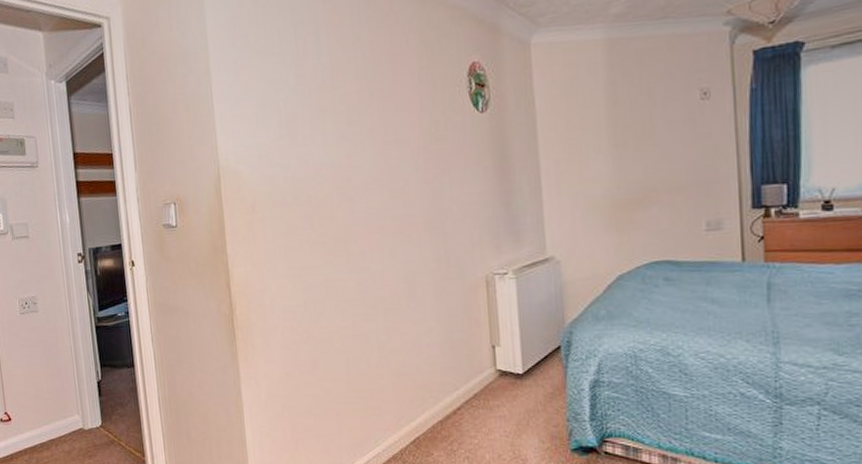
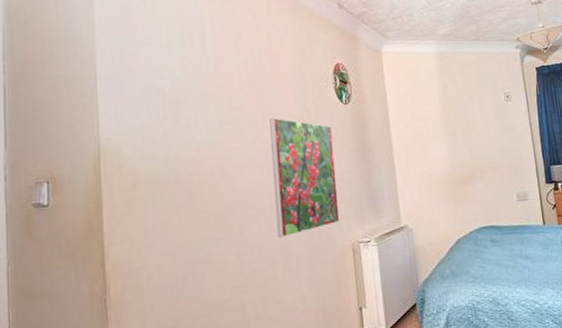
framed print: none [392,131,472,266] -> present [269,118,340,238]

